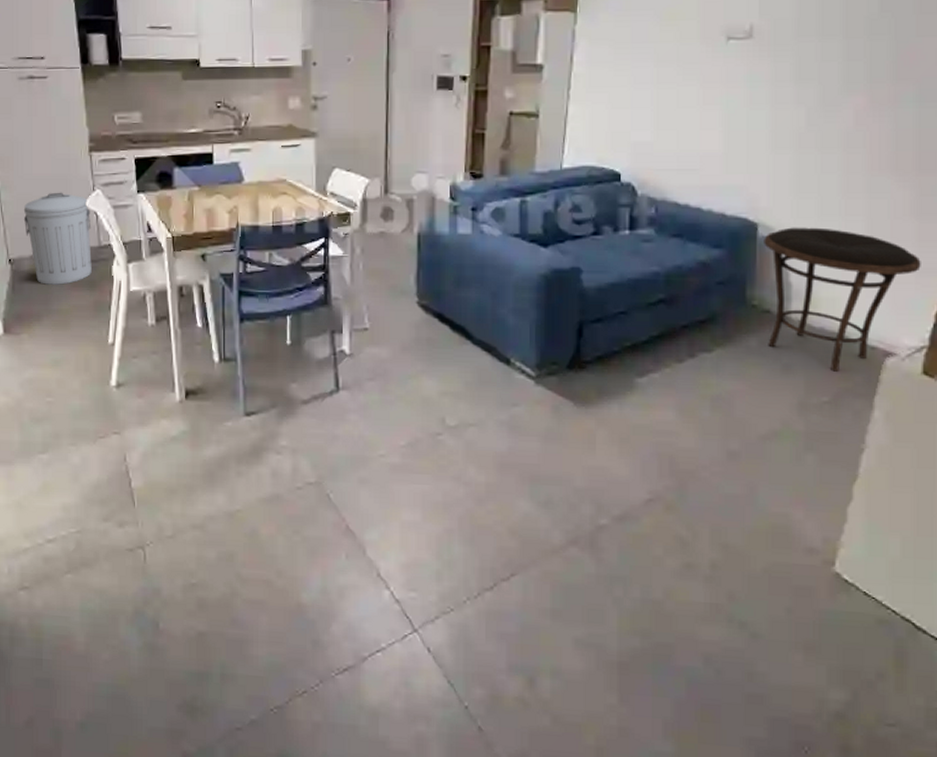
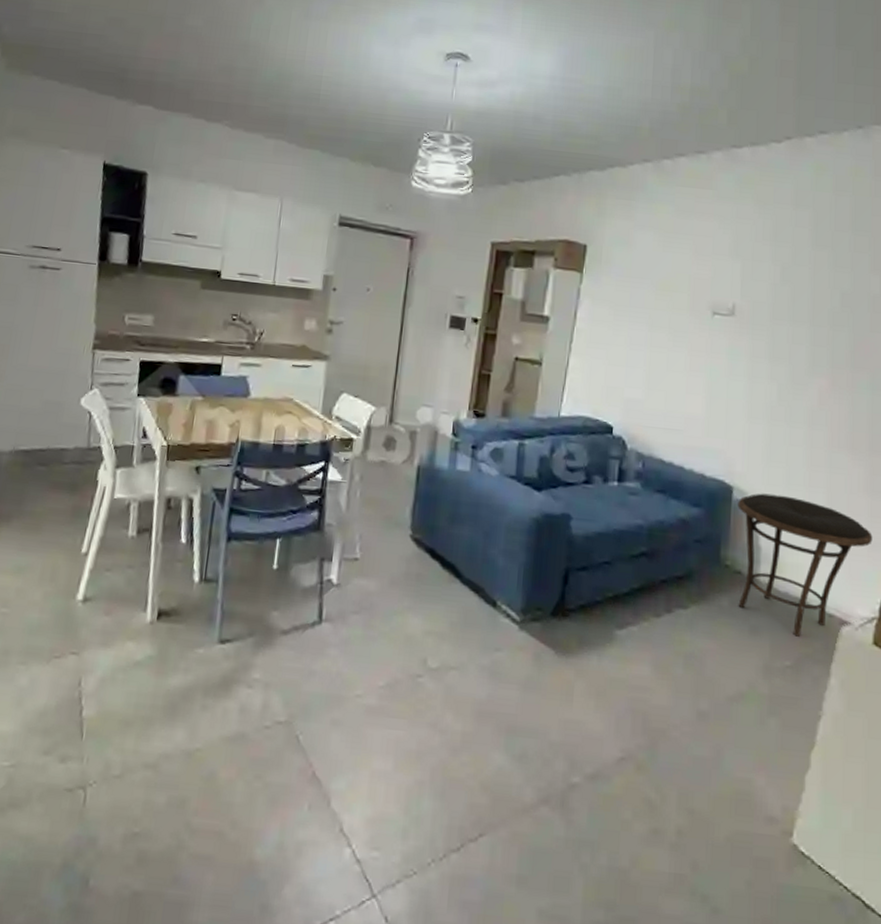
trash can: present [23,192,92,285] -> none [9,386,84,485]

